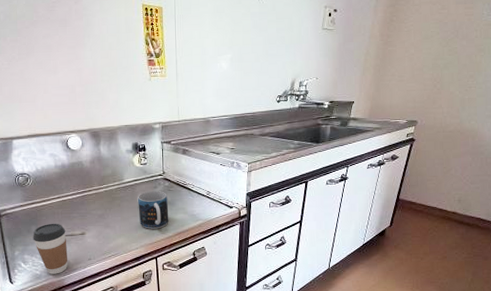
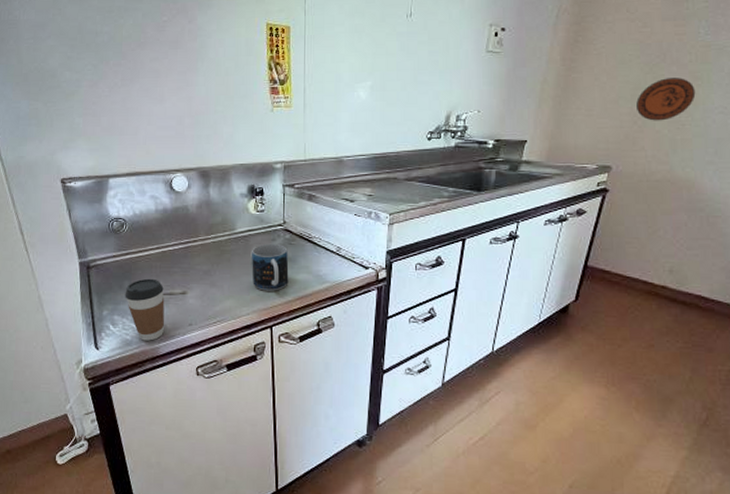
decorative plate: none [436,50,480,85] -> present [636,78,696,121]

